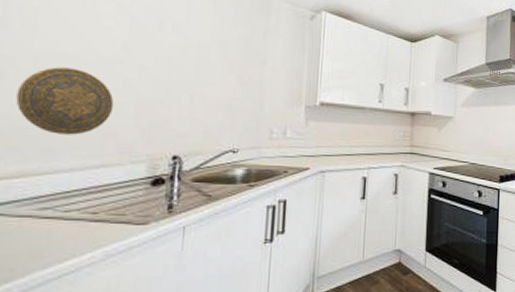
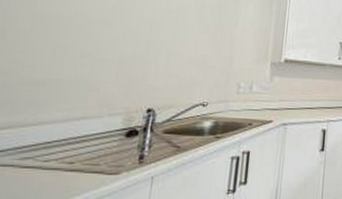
decorative plate: present [15,67,114,135] -> none [12,28,99,89]

